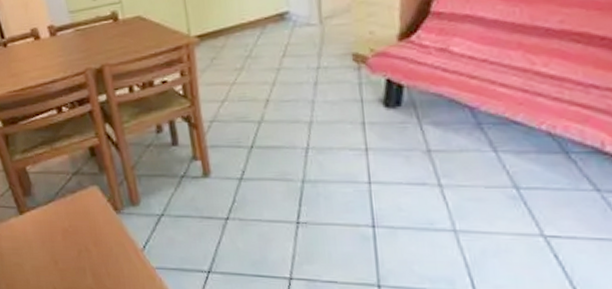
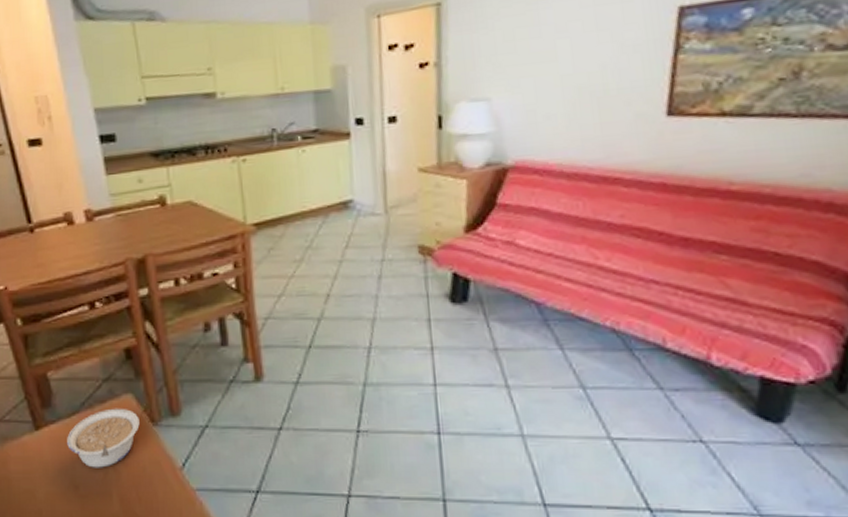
legume: none [46,197,105,247] -> present [67,408,140,468]

